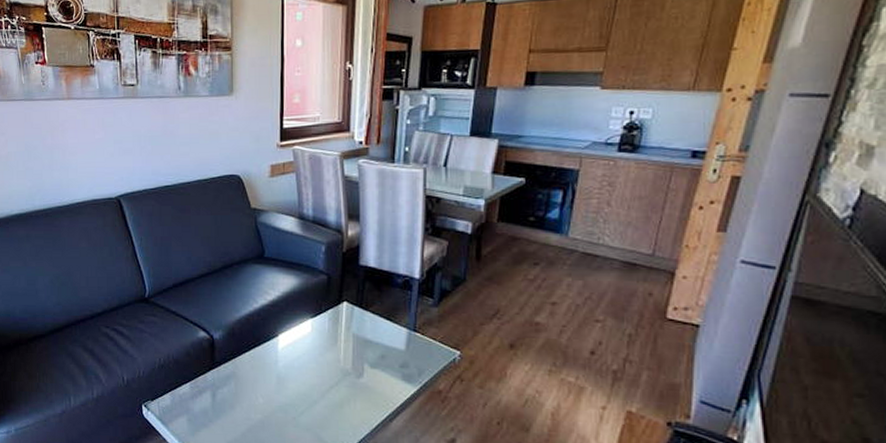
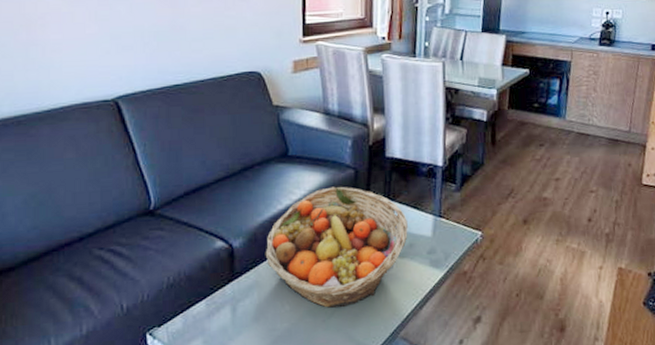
fruit basket: none [241,290,380,408] -> present [265,186,408,308]

